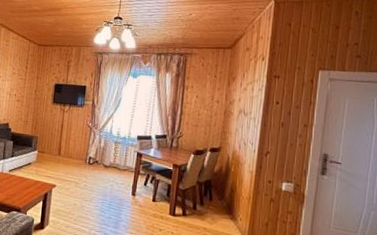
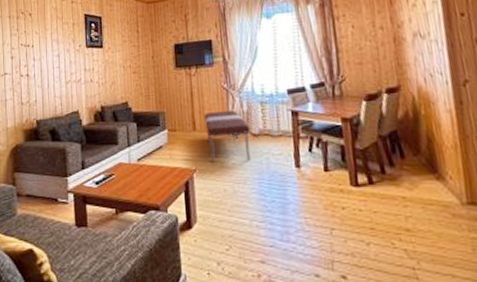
bench: none [68,143,103,185] -> present [204,111,250,164]

